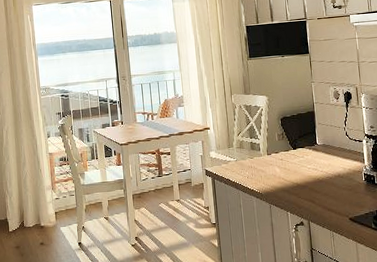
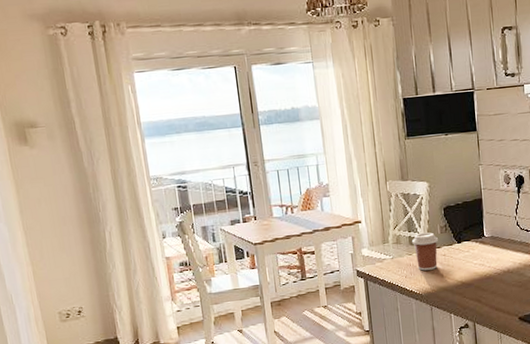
coffee cup: none [253,139,277,173] -> present [411,232,439,271]

